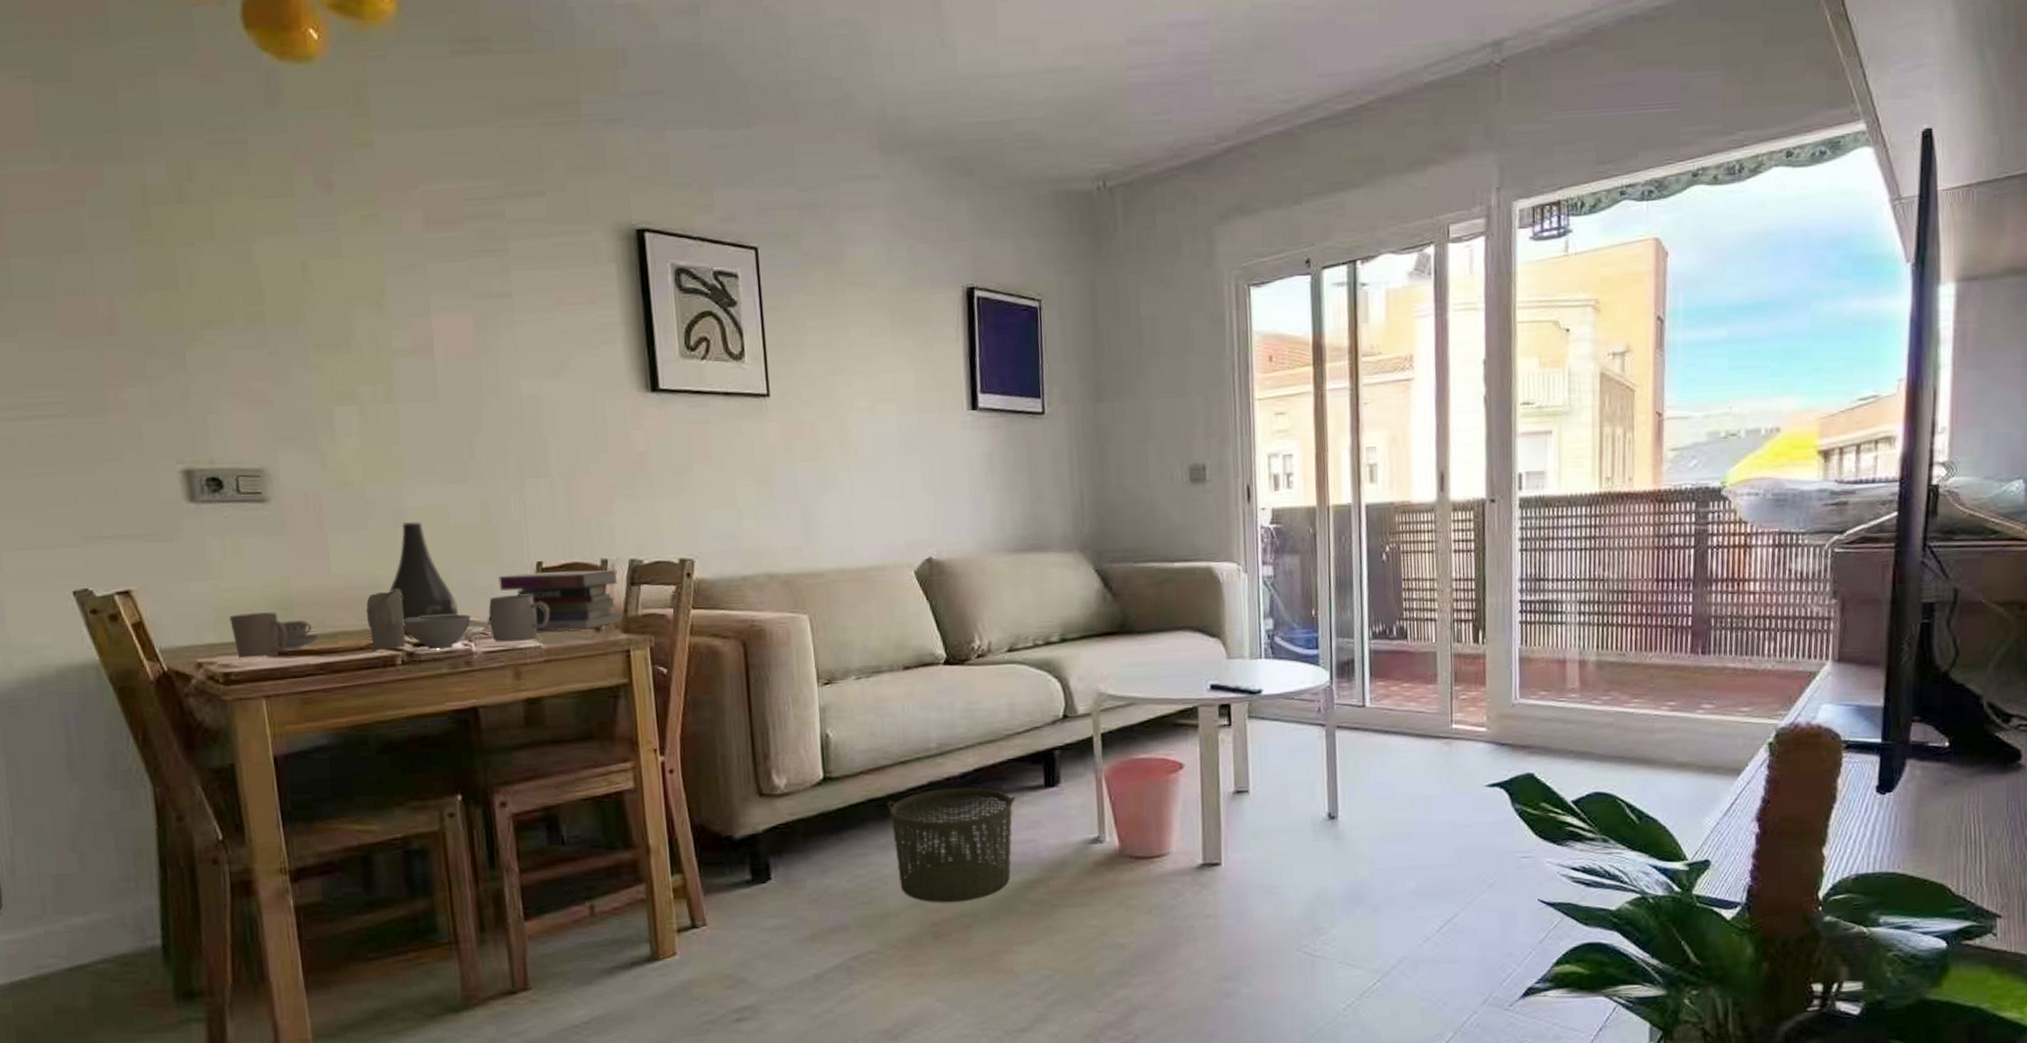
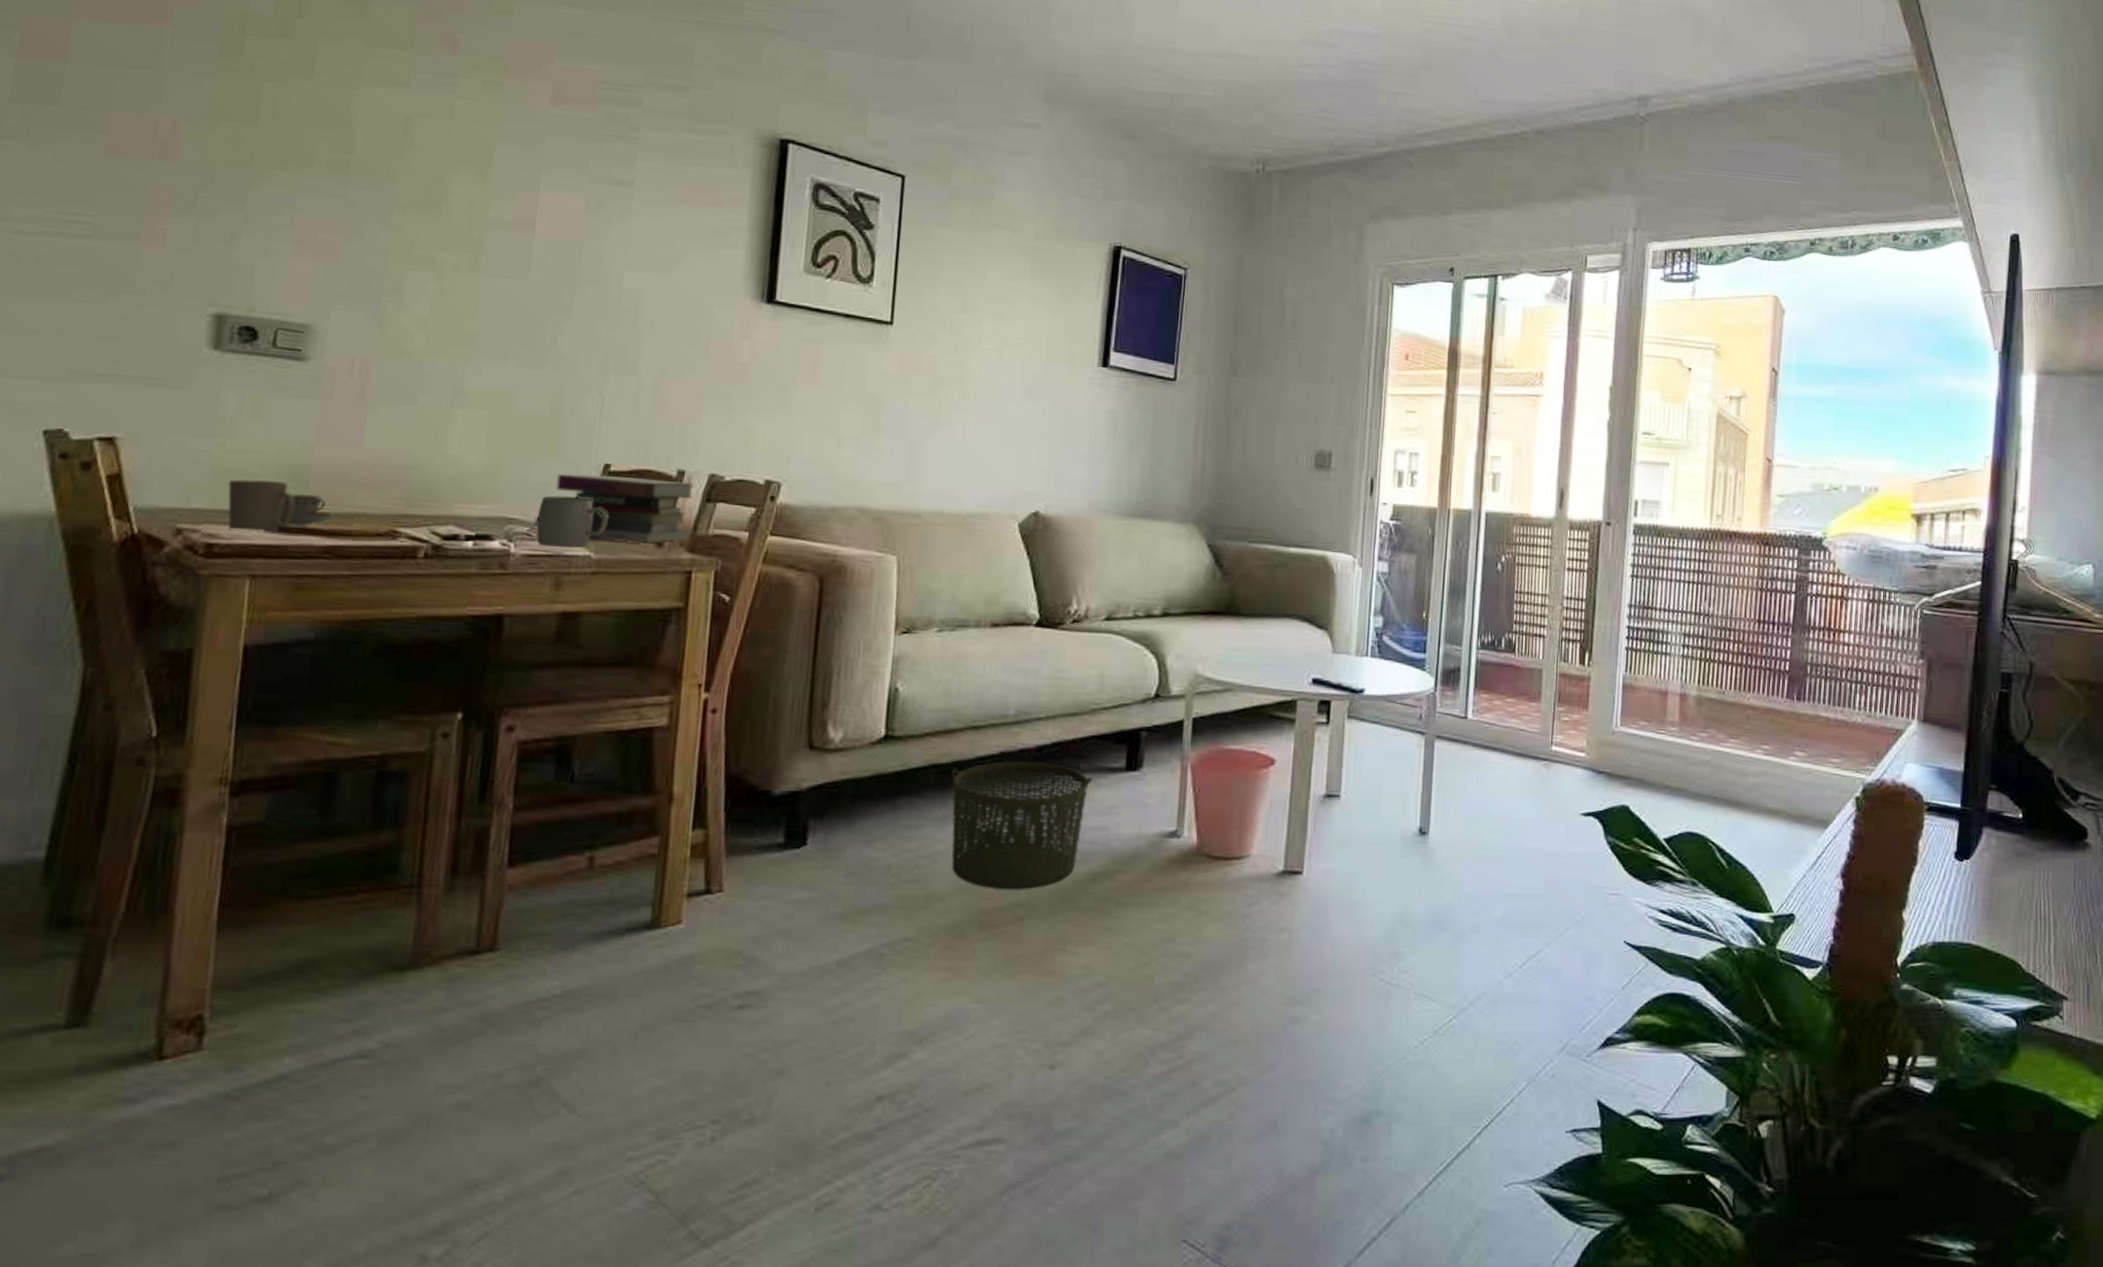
candle: present [365,589,406,651] -> none [392,474,441,540]
vase: present [388,521,458,640] -> none [426,402,504,532]
bowl: present [404,614,471,651] -> none [436,508,517,548]

